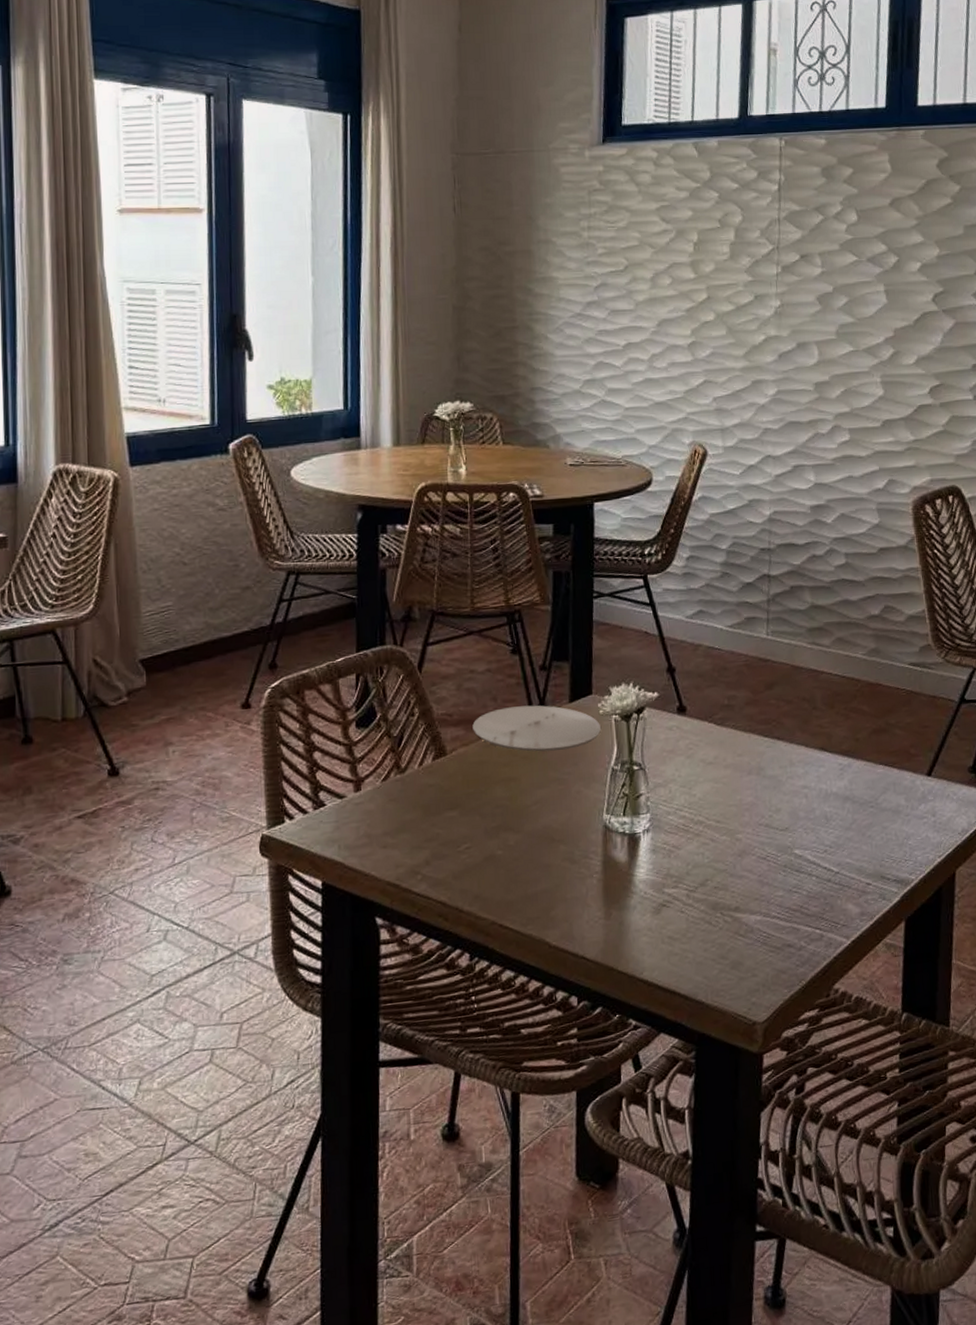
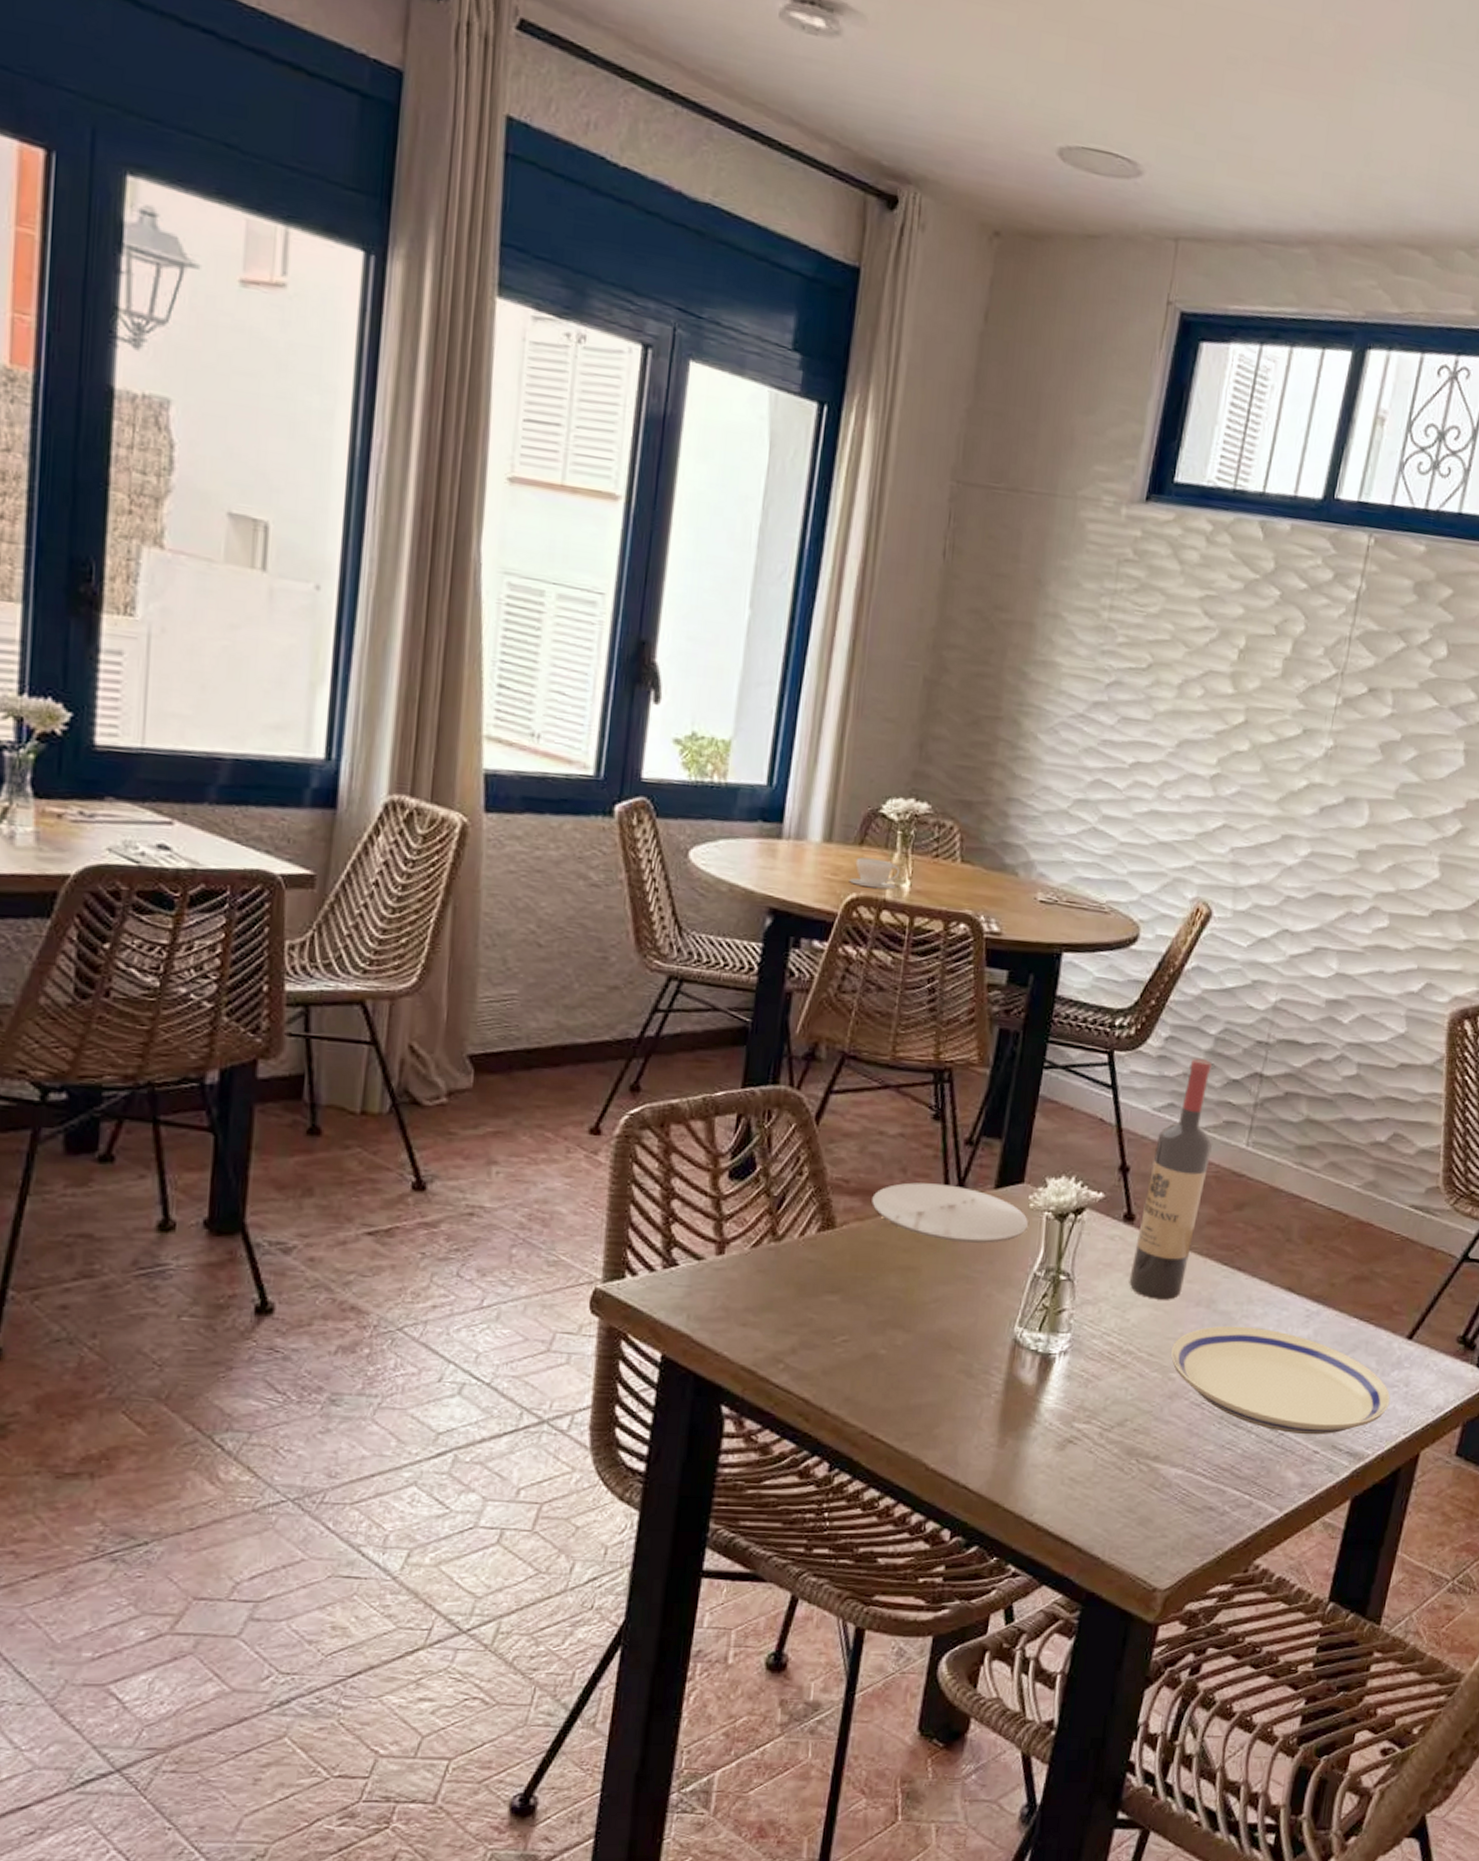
teacup: none [417,452,457,477] -> present [849,857,901,890]
wine bottle: none [690,570,740,775] -> present [1129,1058,1213,1300]
plate: none [734,785,923,871] -> present [1171,1325,1391,1435]

